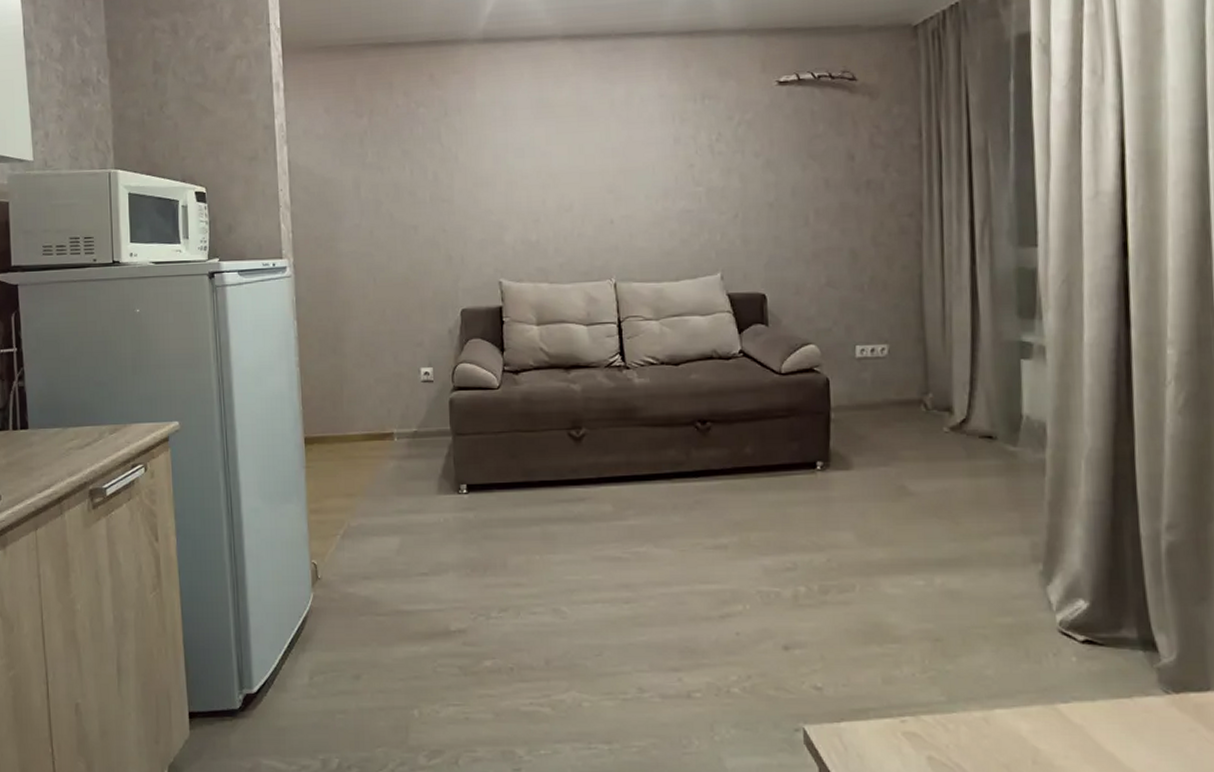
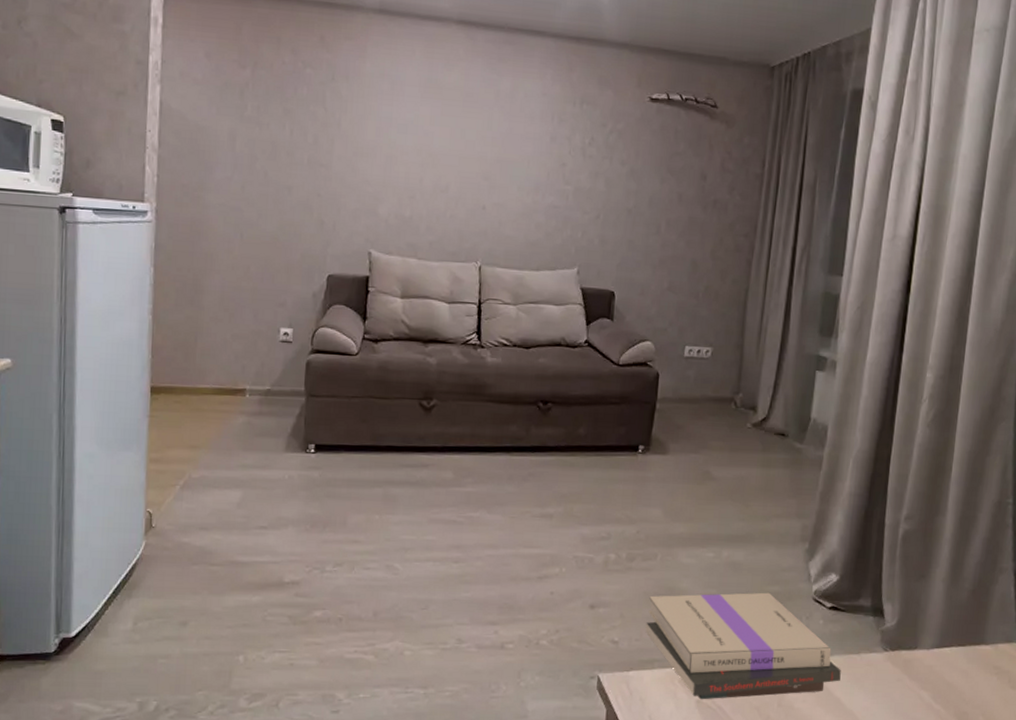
books: none [852,625,1111,756] -> present [645,592,841,700]

